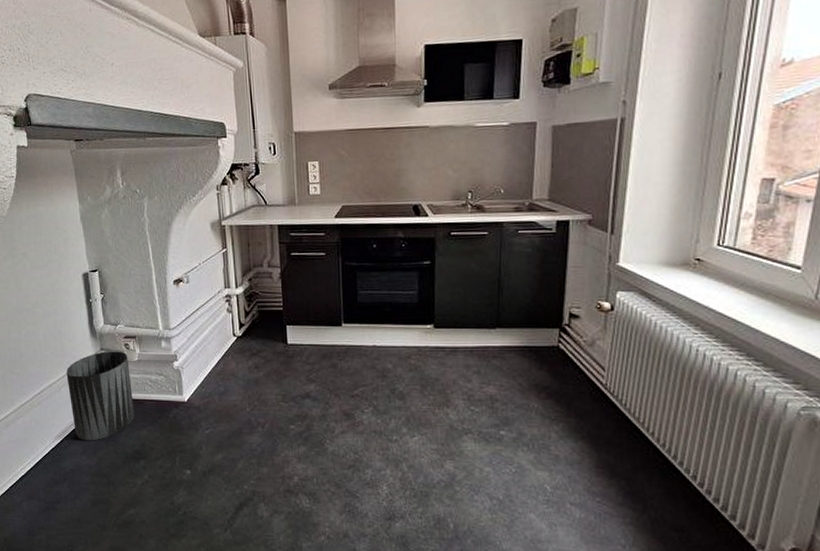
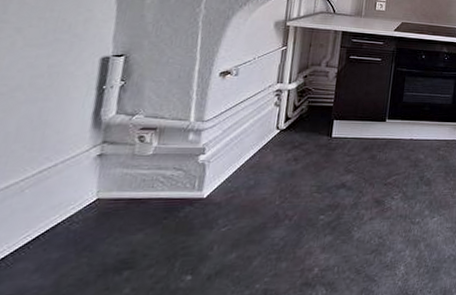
trash can: present [66,351,135,441] -> none [30,144,140,255]

